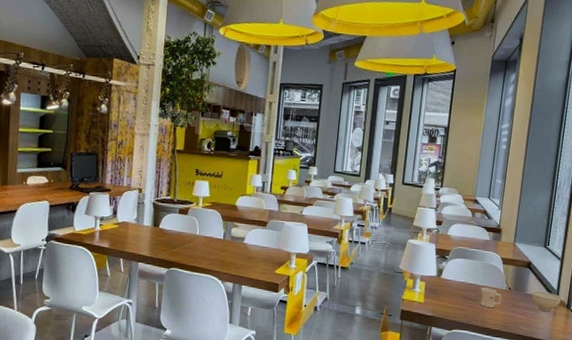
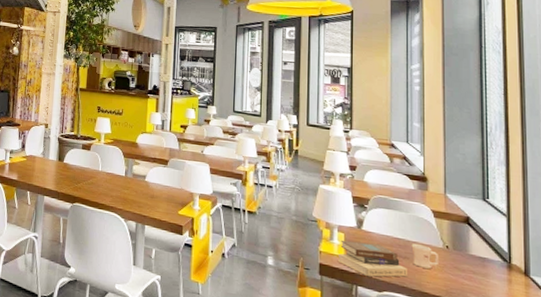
books: none [417,288,476,319] -> present [337,239,409,277]
bowl: present [530,290,562,312] -> none [474,251,517,279]

